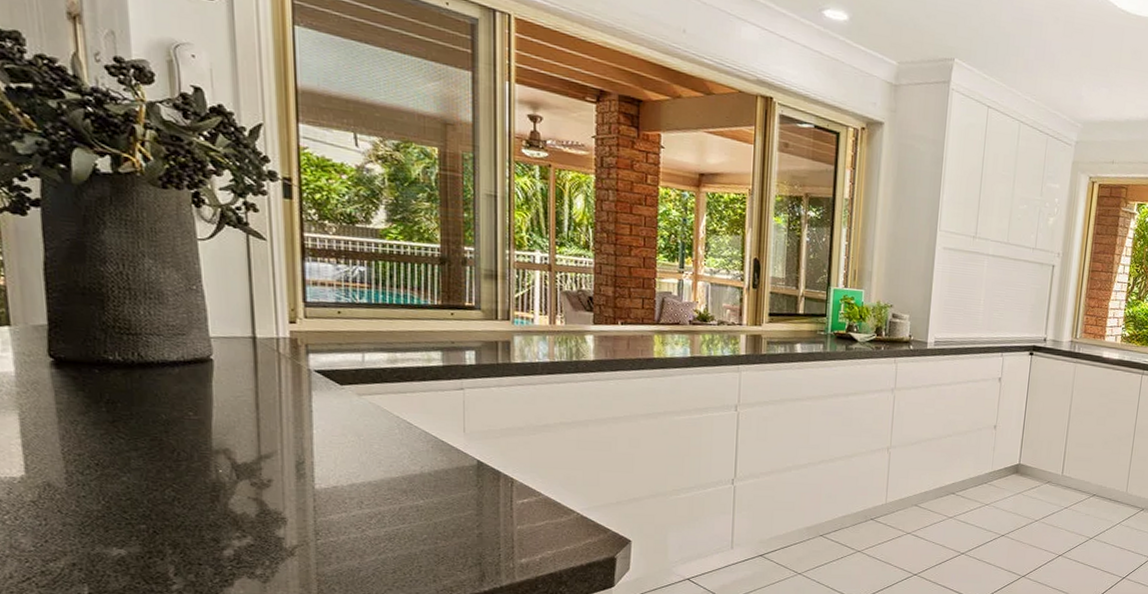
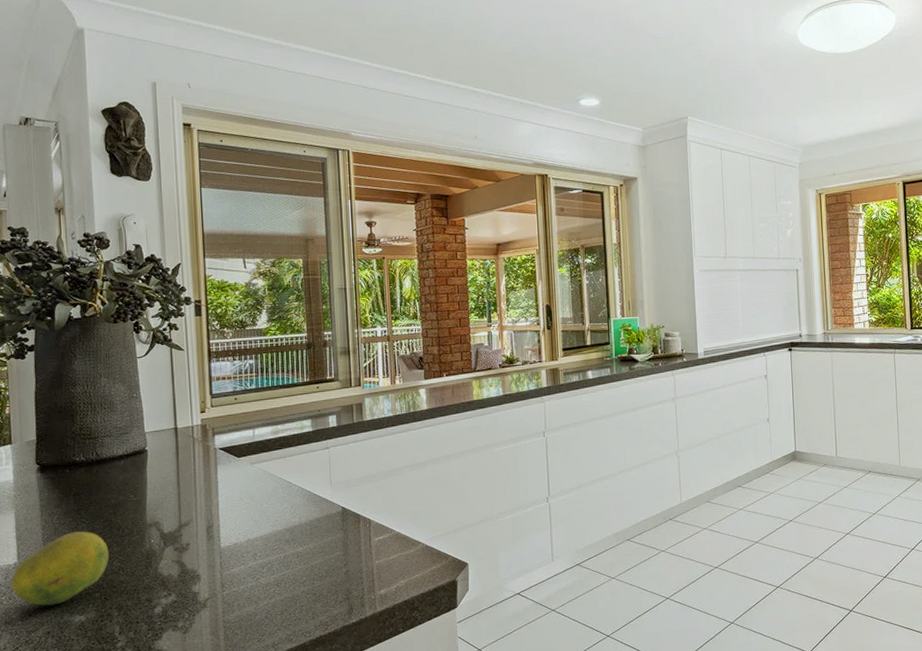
fruit: none [16,447,159,533] -> present [11,531,109,606]

